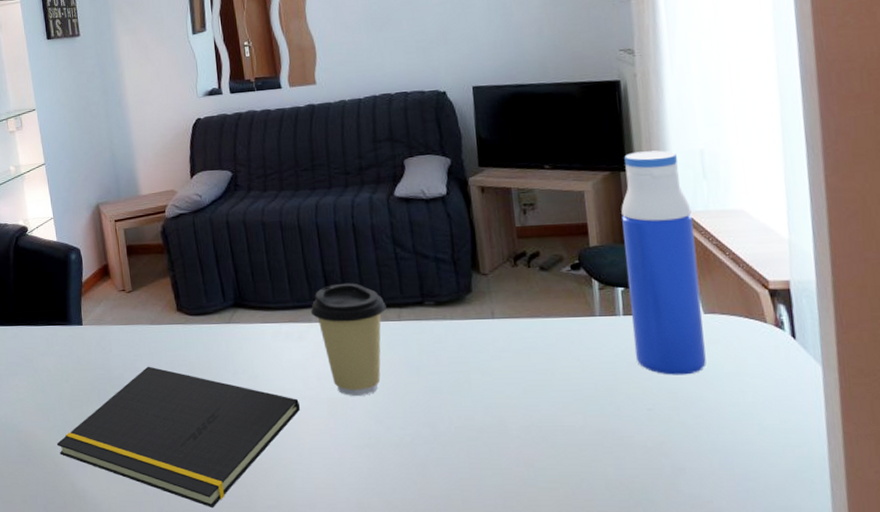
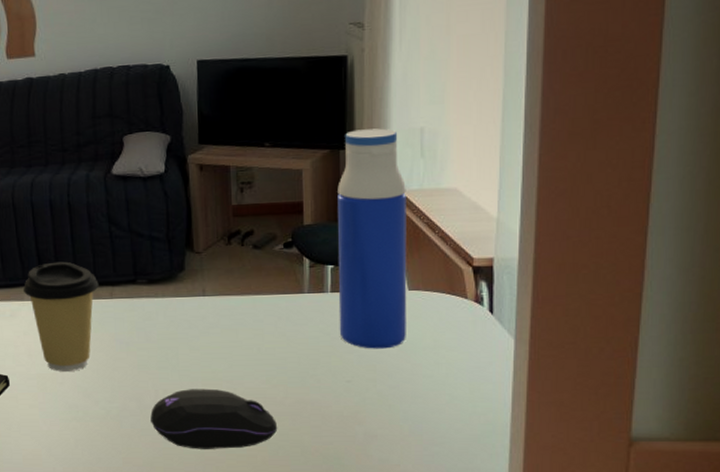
computer mouse: none [445,415,578,481] -> present [150,388,277,449]

